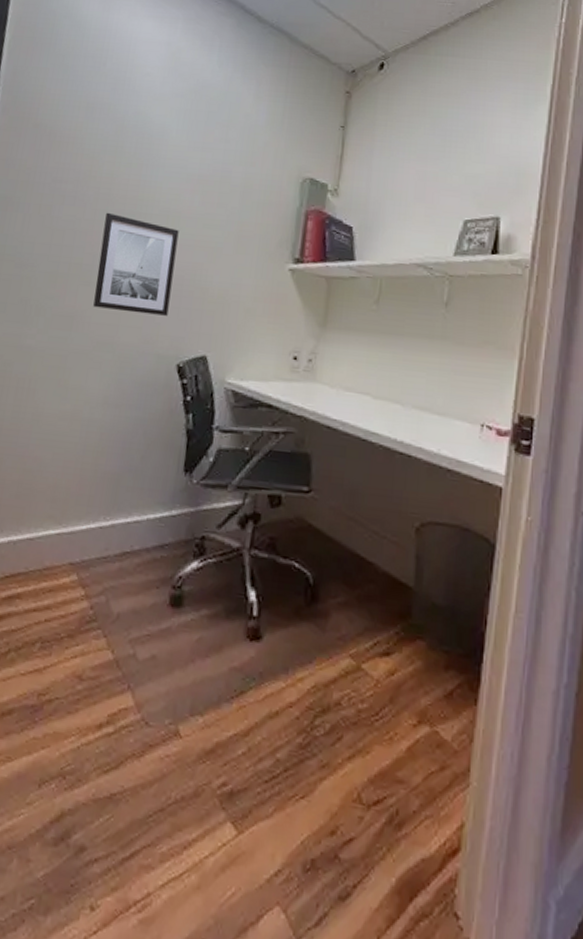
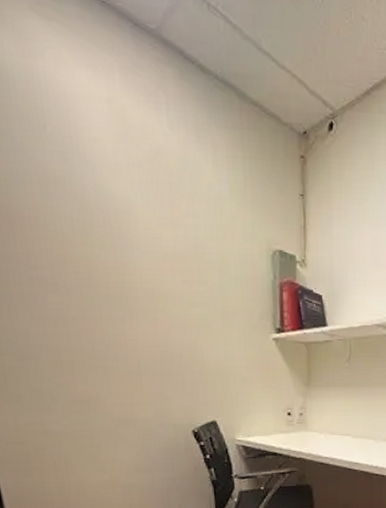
wall art: present [93,212,179,316] -> none [93,297,175,391]

